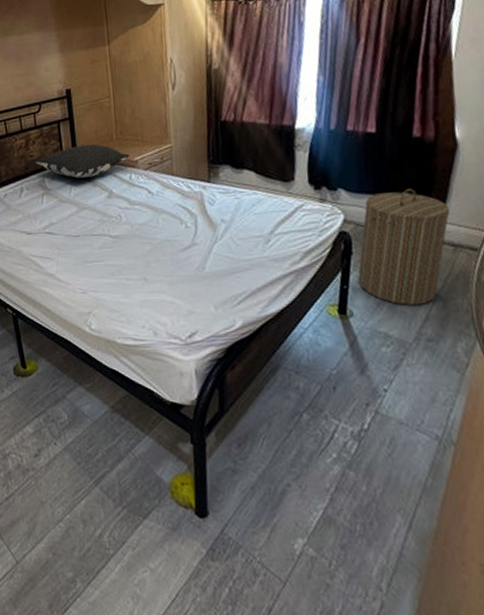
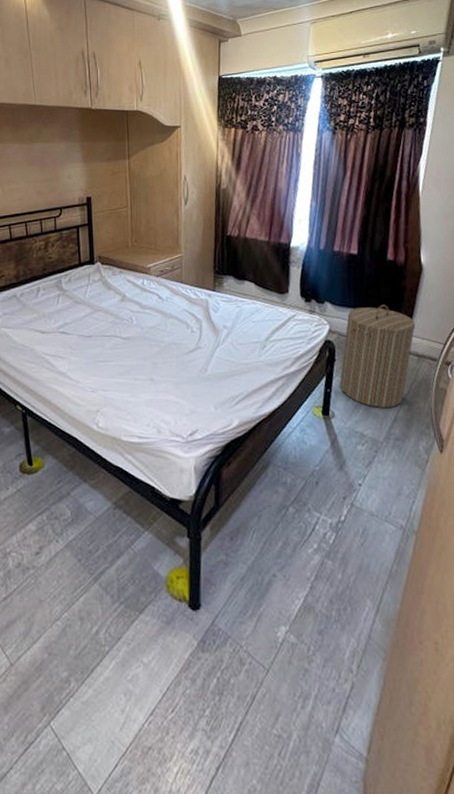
pillow: present [34,144,130,178] -> none [52,250,144,281]

